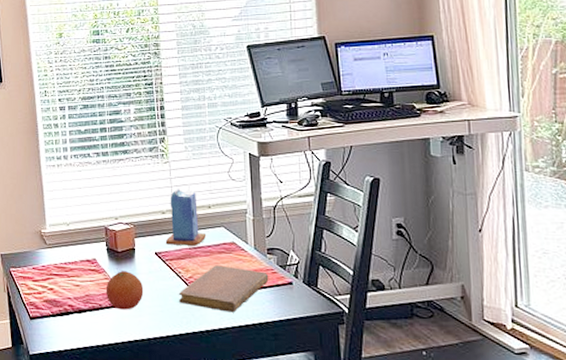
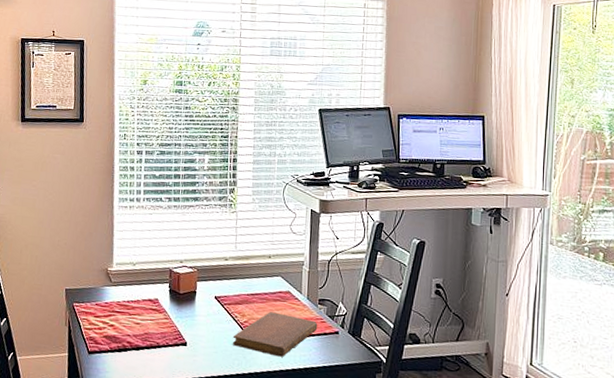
fruit: present [105,271,144,310] -> none [164,312,201,350]
candle: present [166,184,207,246] -> none [226,234,265,293]

